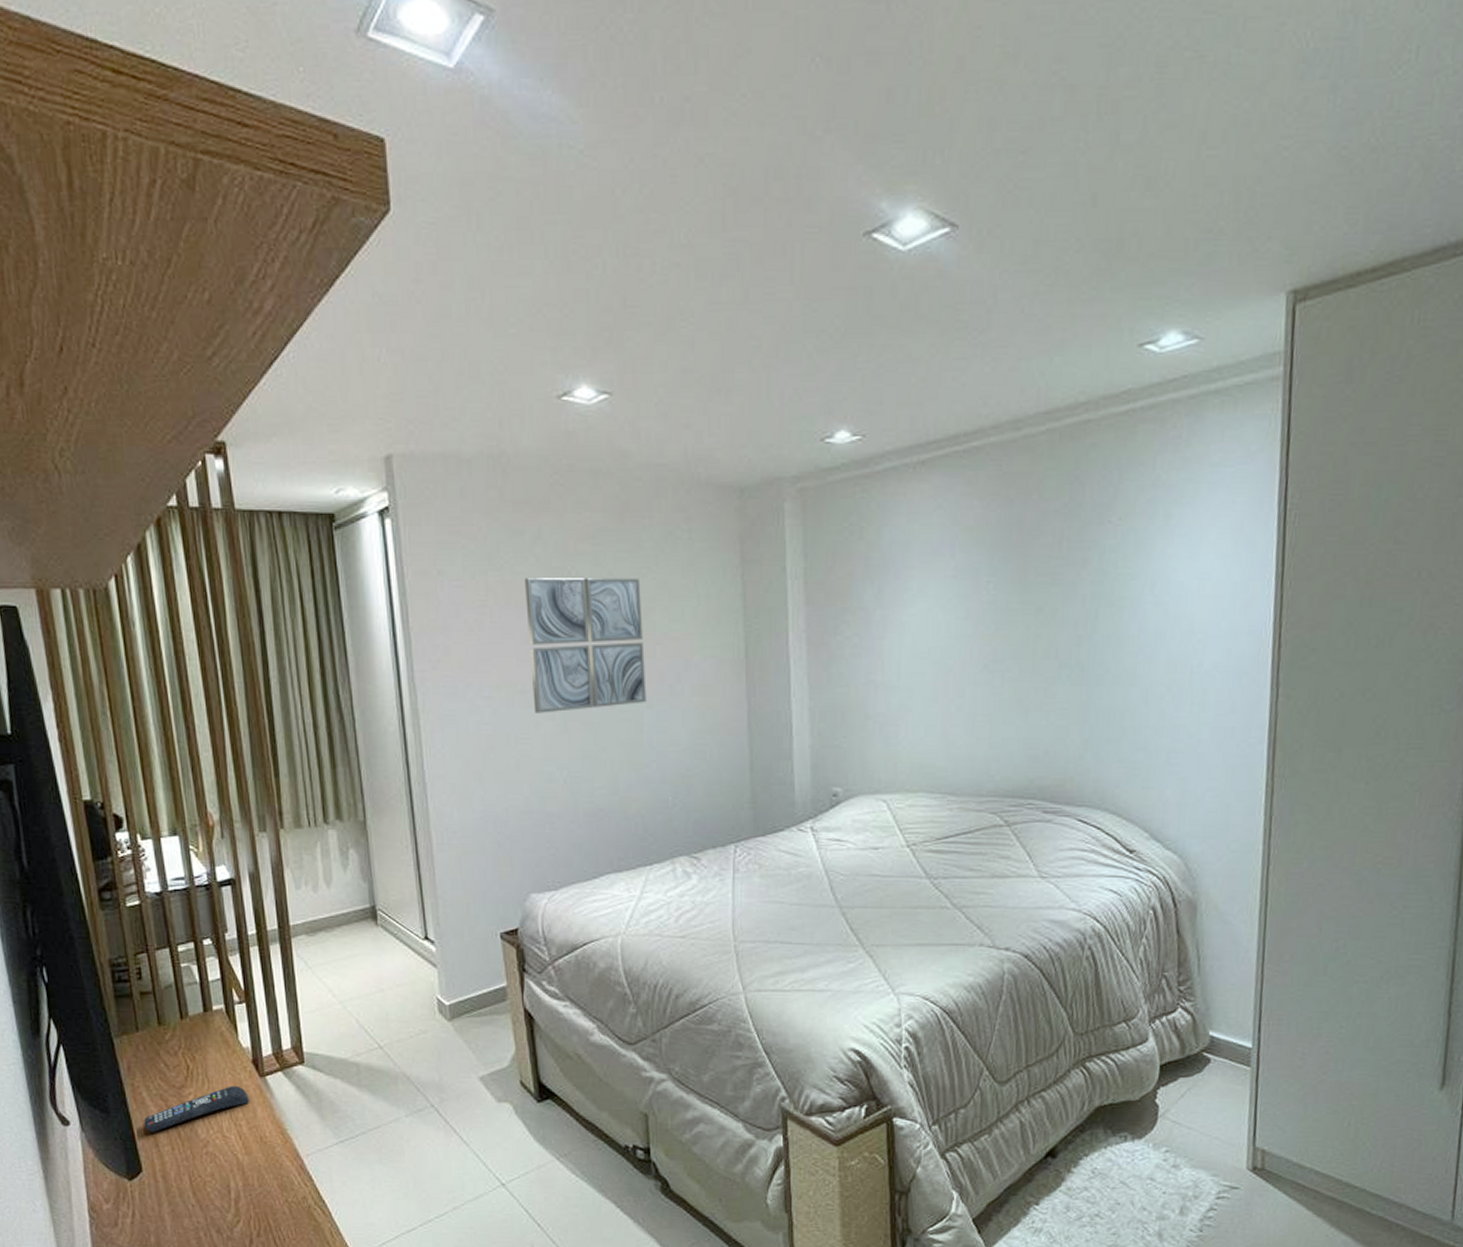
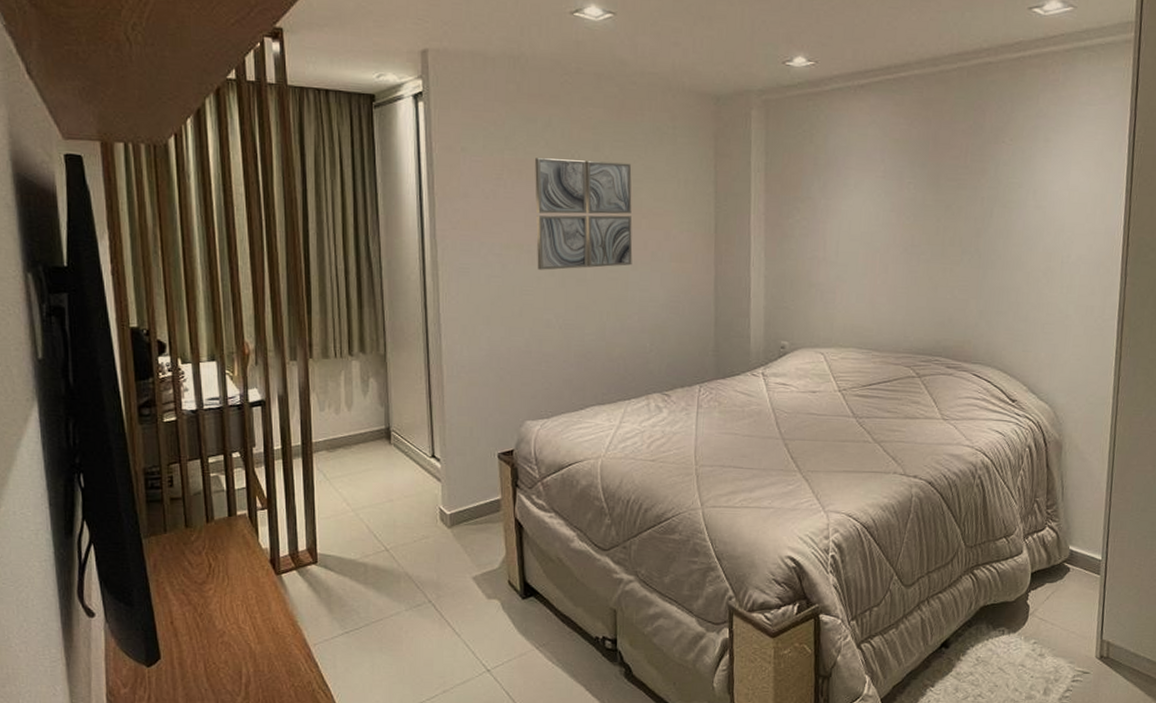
remote control: present [144,1085,249,1133] -> none [165,582,265,624]

